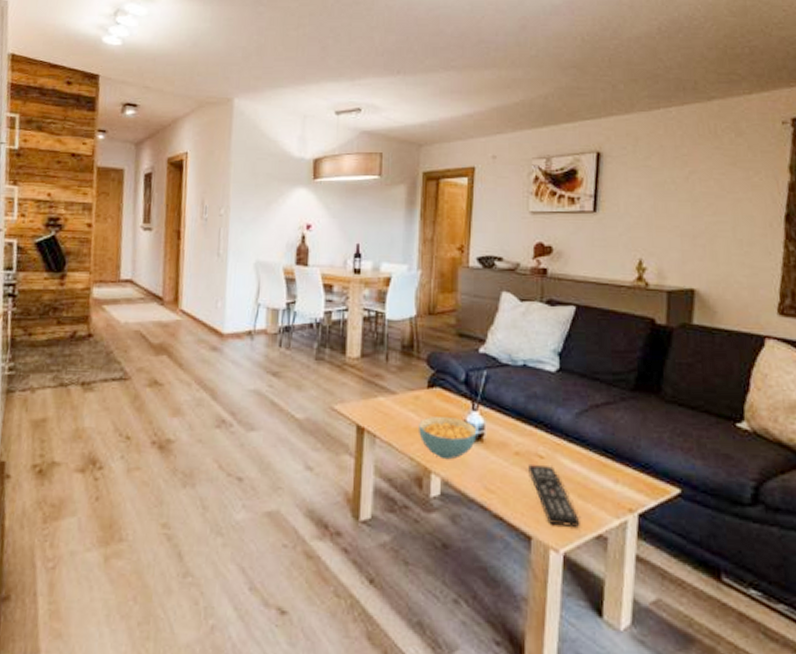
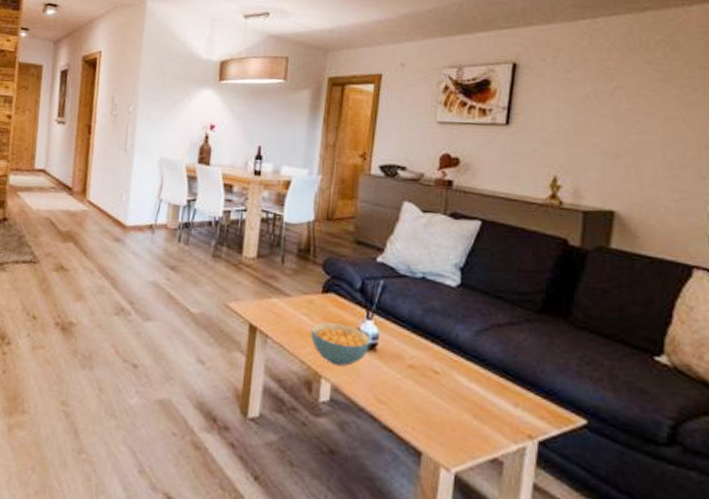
remote control: present [528,463,580,527] -> none [422,378,475,448]

